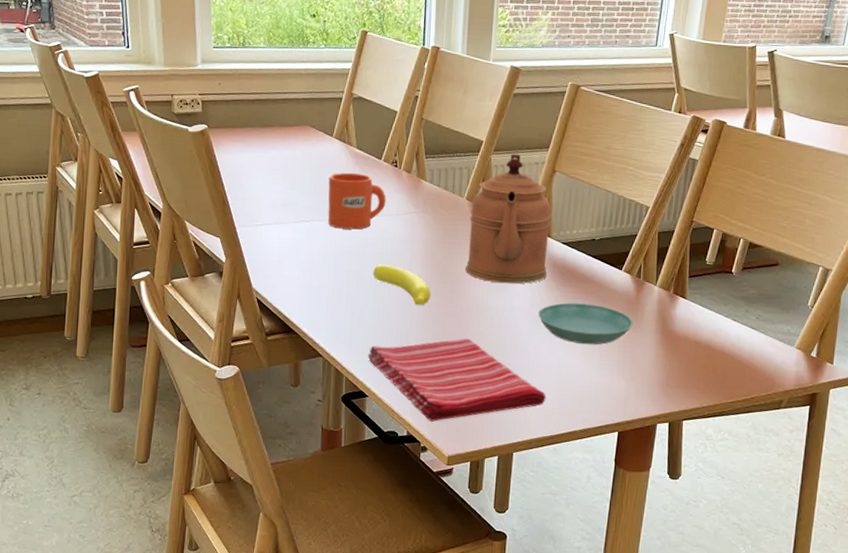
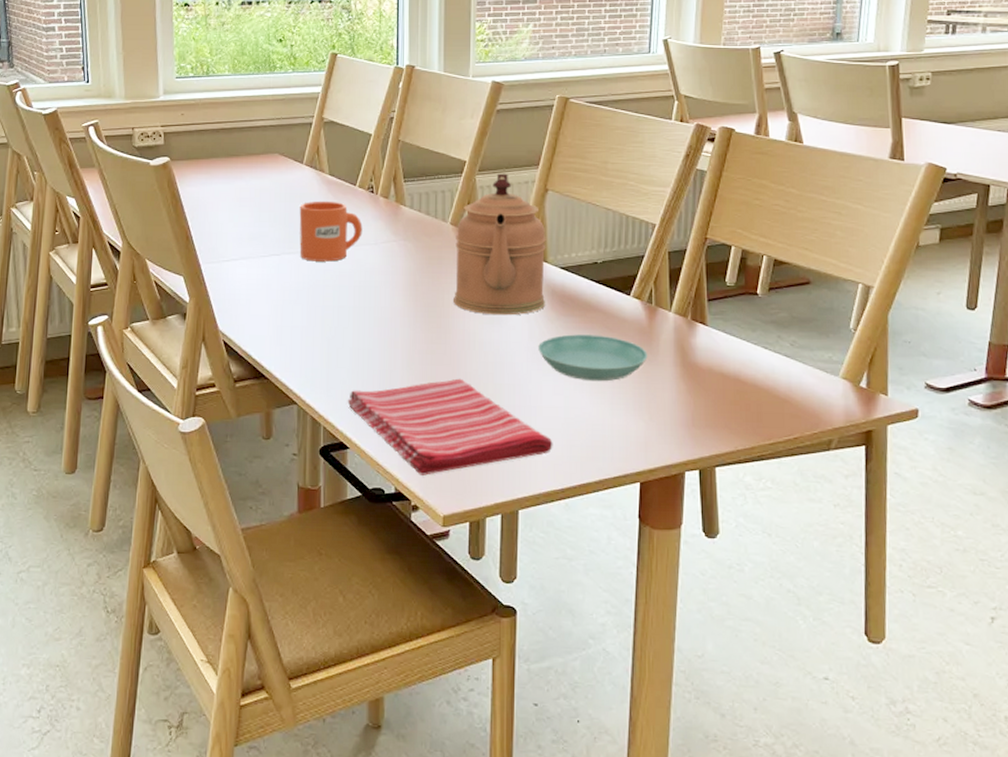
banana: present [373,264,432,305] -> none [350,298,417,343]

